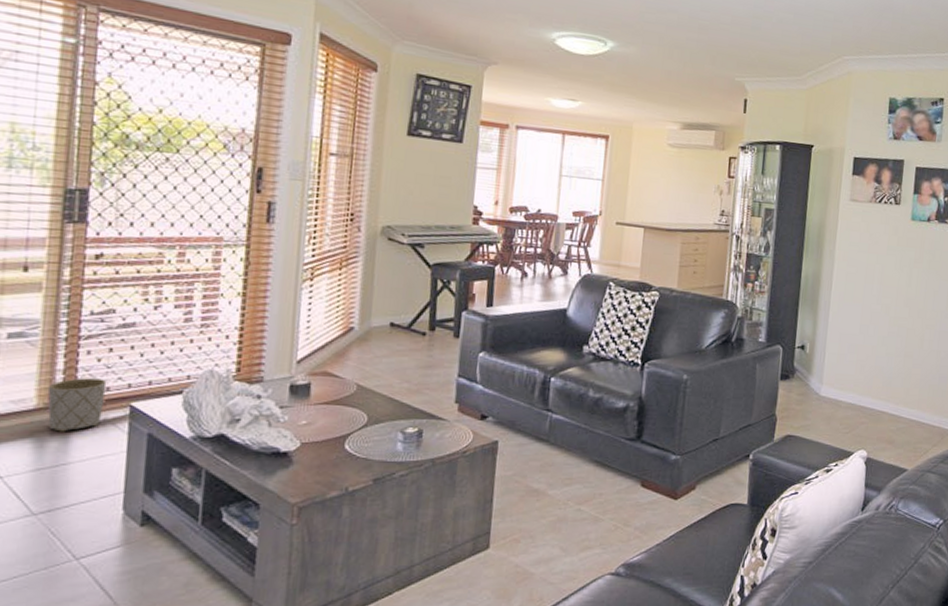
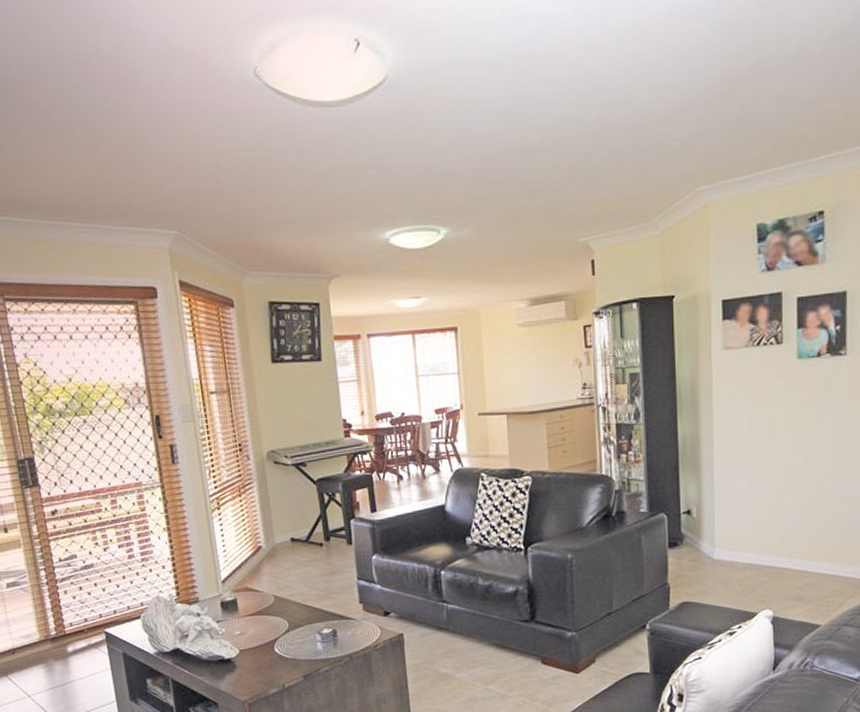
planter: present [47,378,107,432] -> none [45,612,87,658]

